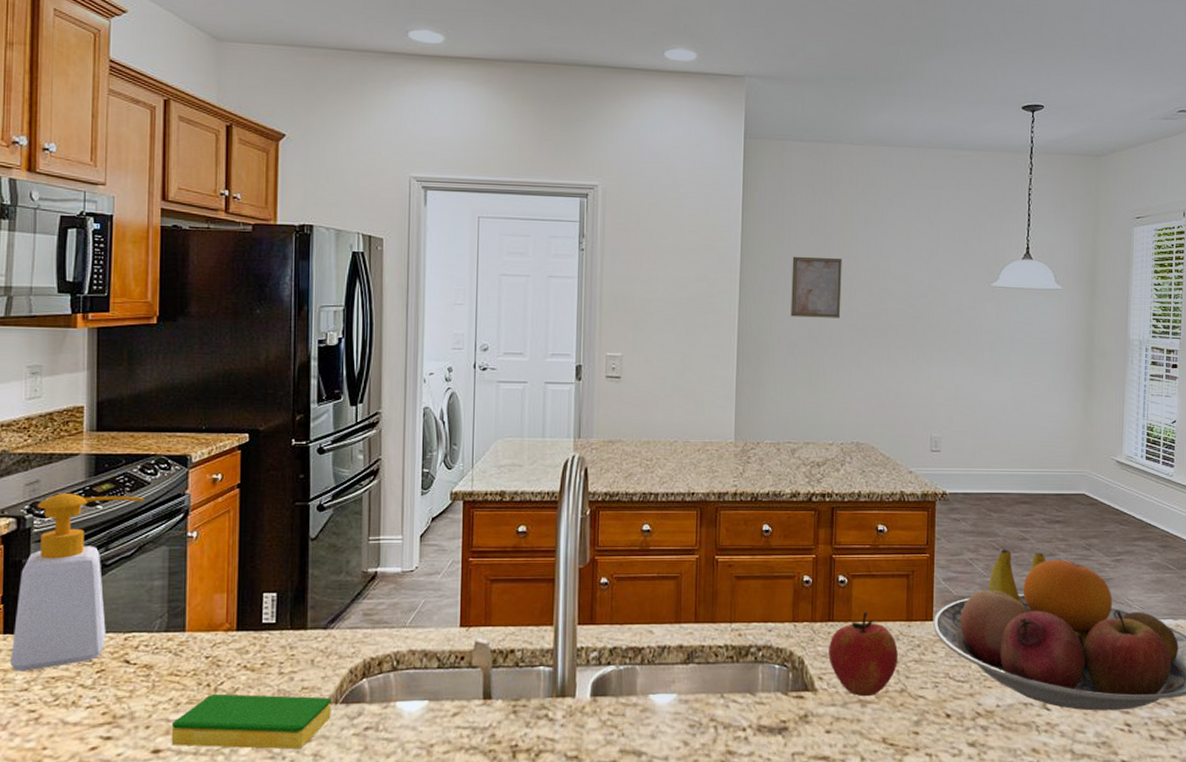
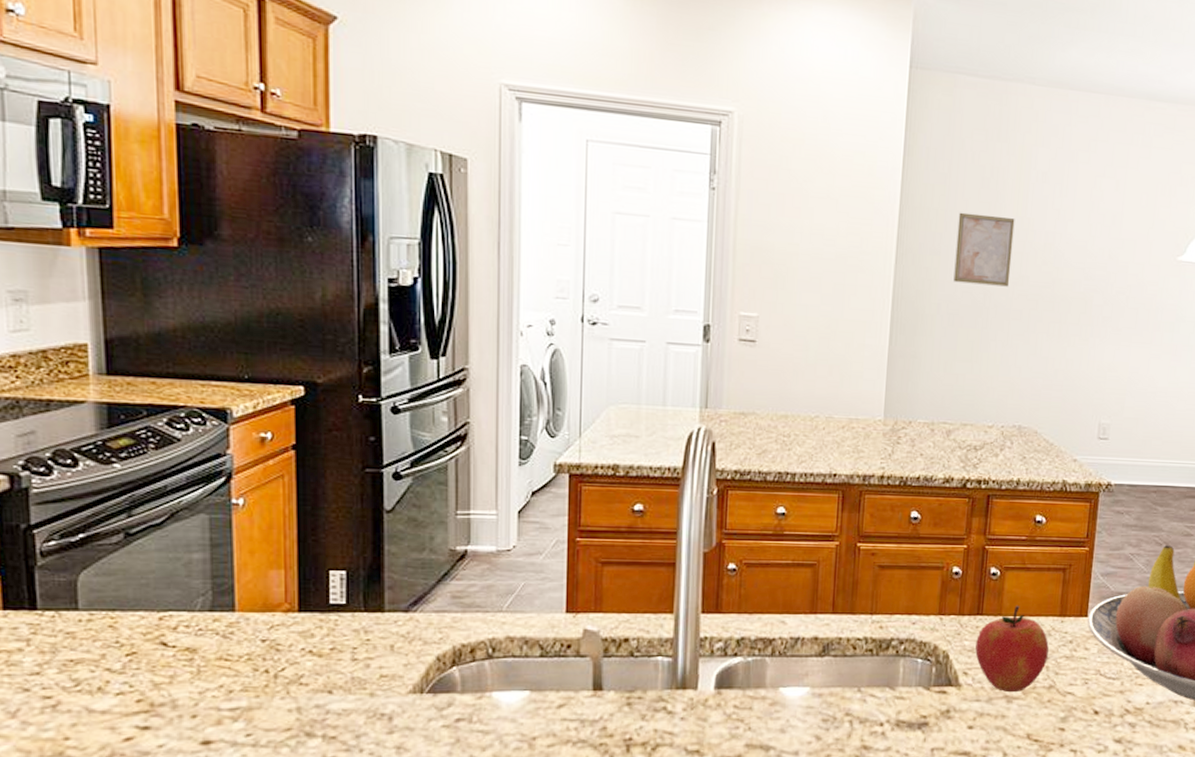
soap bottle: present [10,492,145,671] -> none [14,447,175,653]
dish sponge: present [171,693,332,750] -> none [223,681,416,742]

